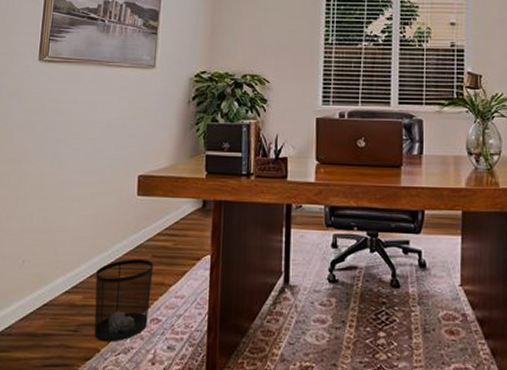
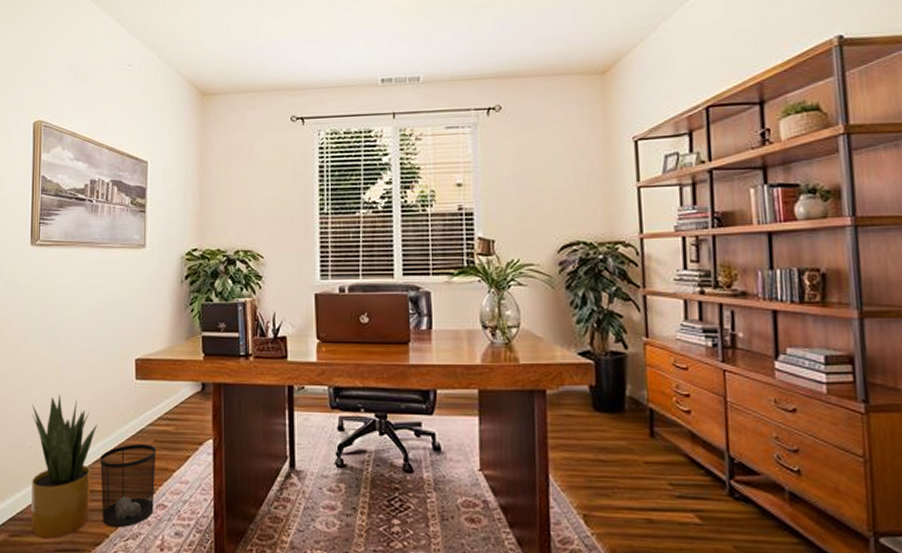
planter: none [19,209,96,354] -> present [30,395,98,539]

